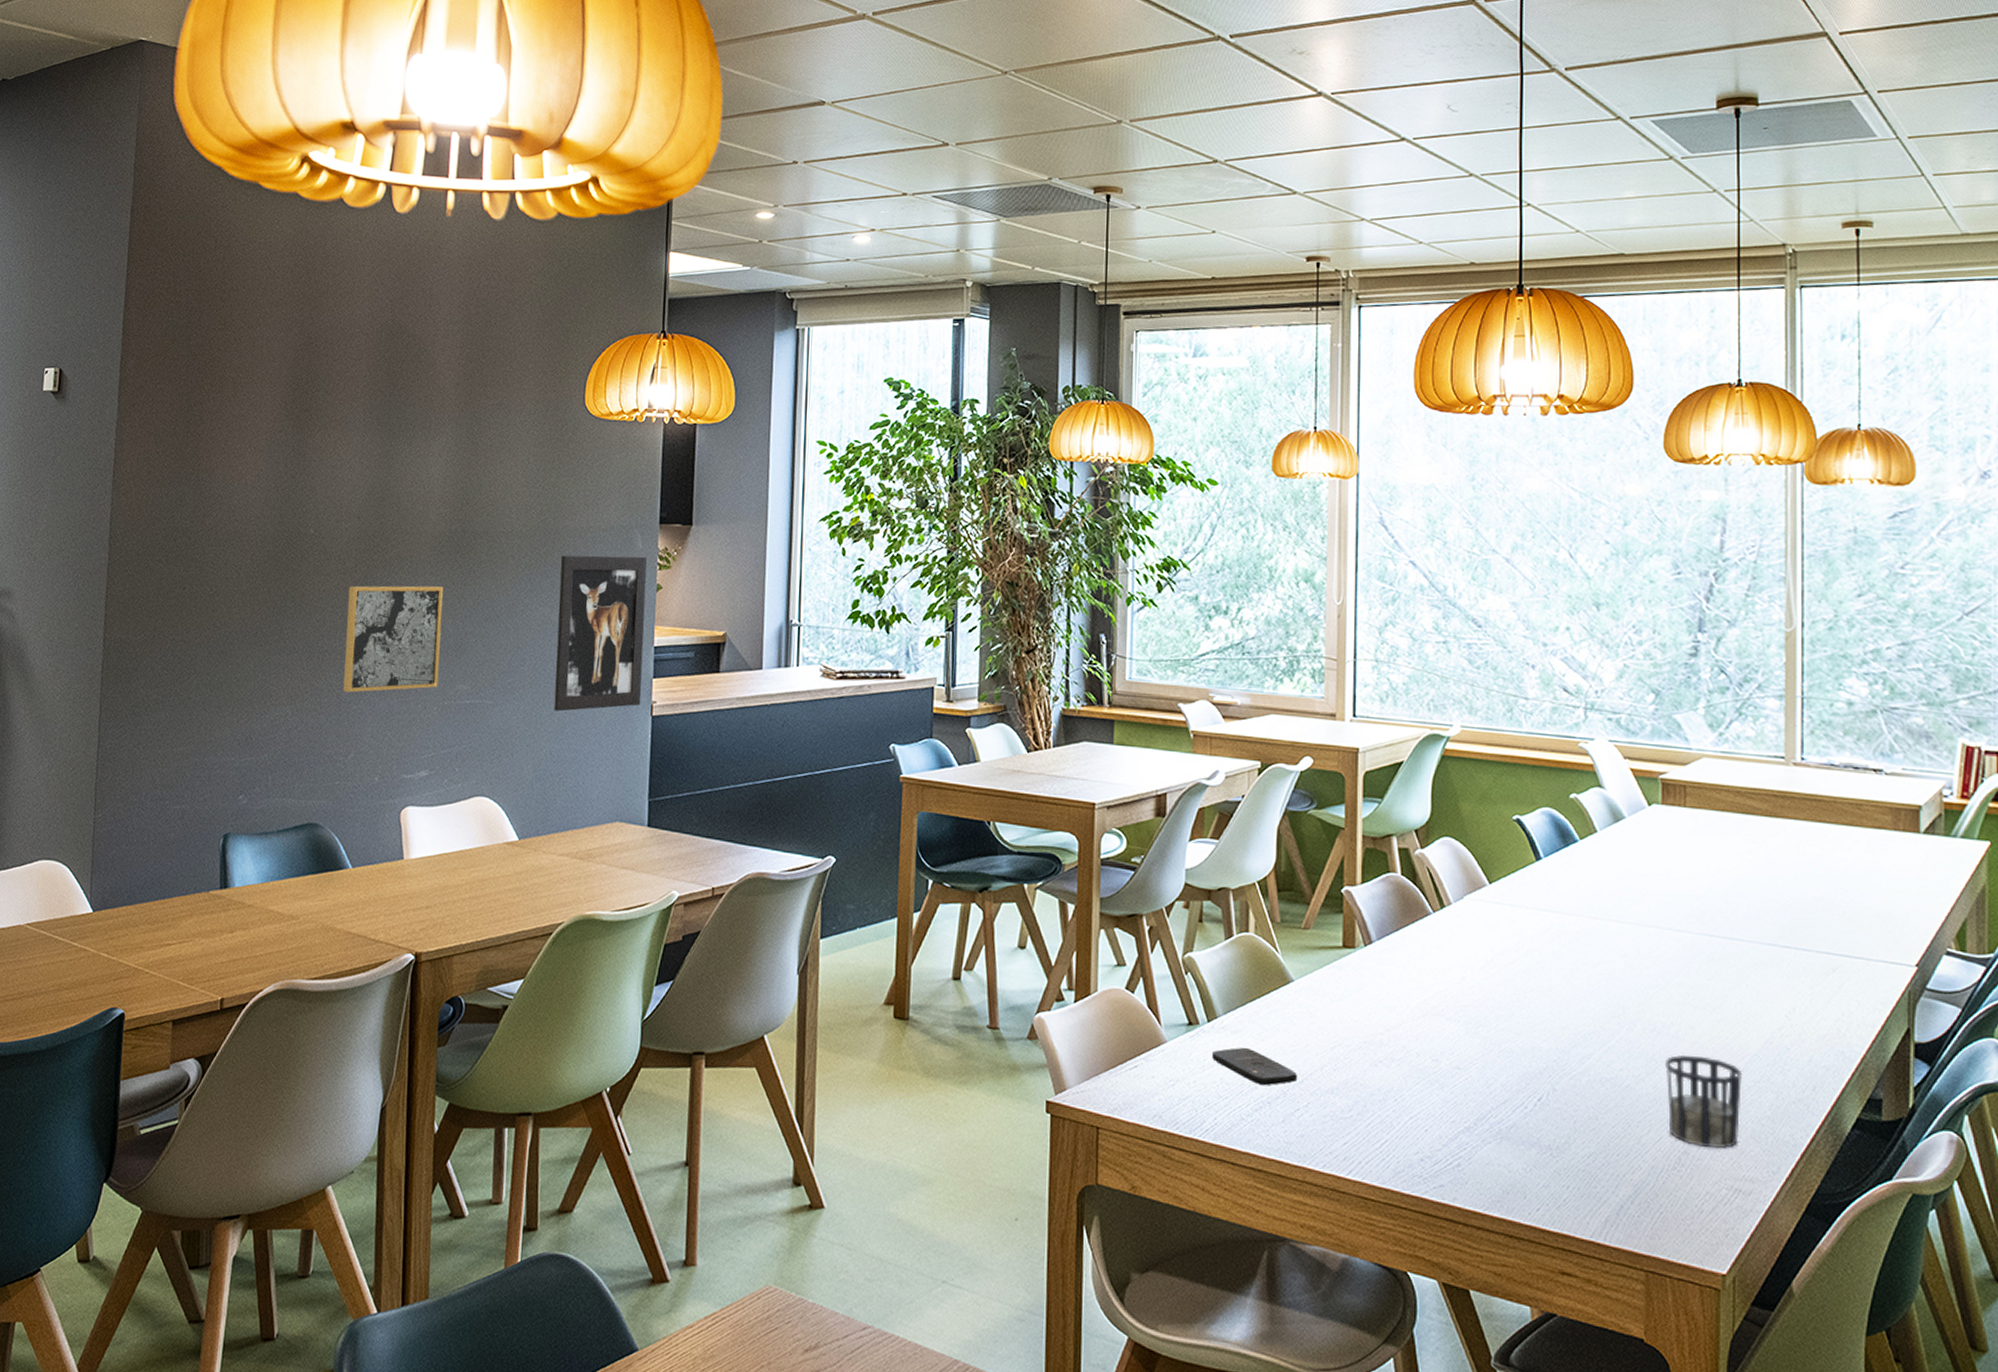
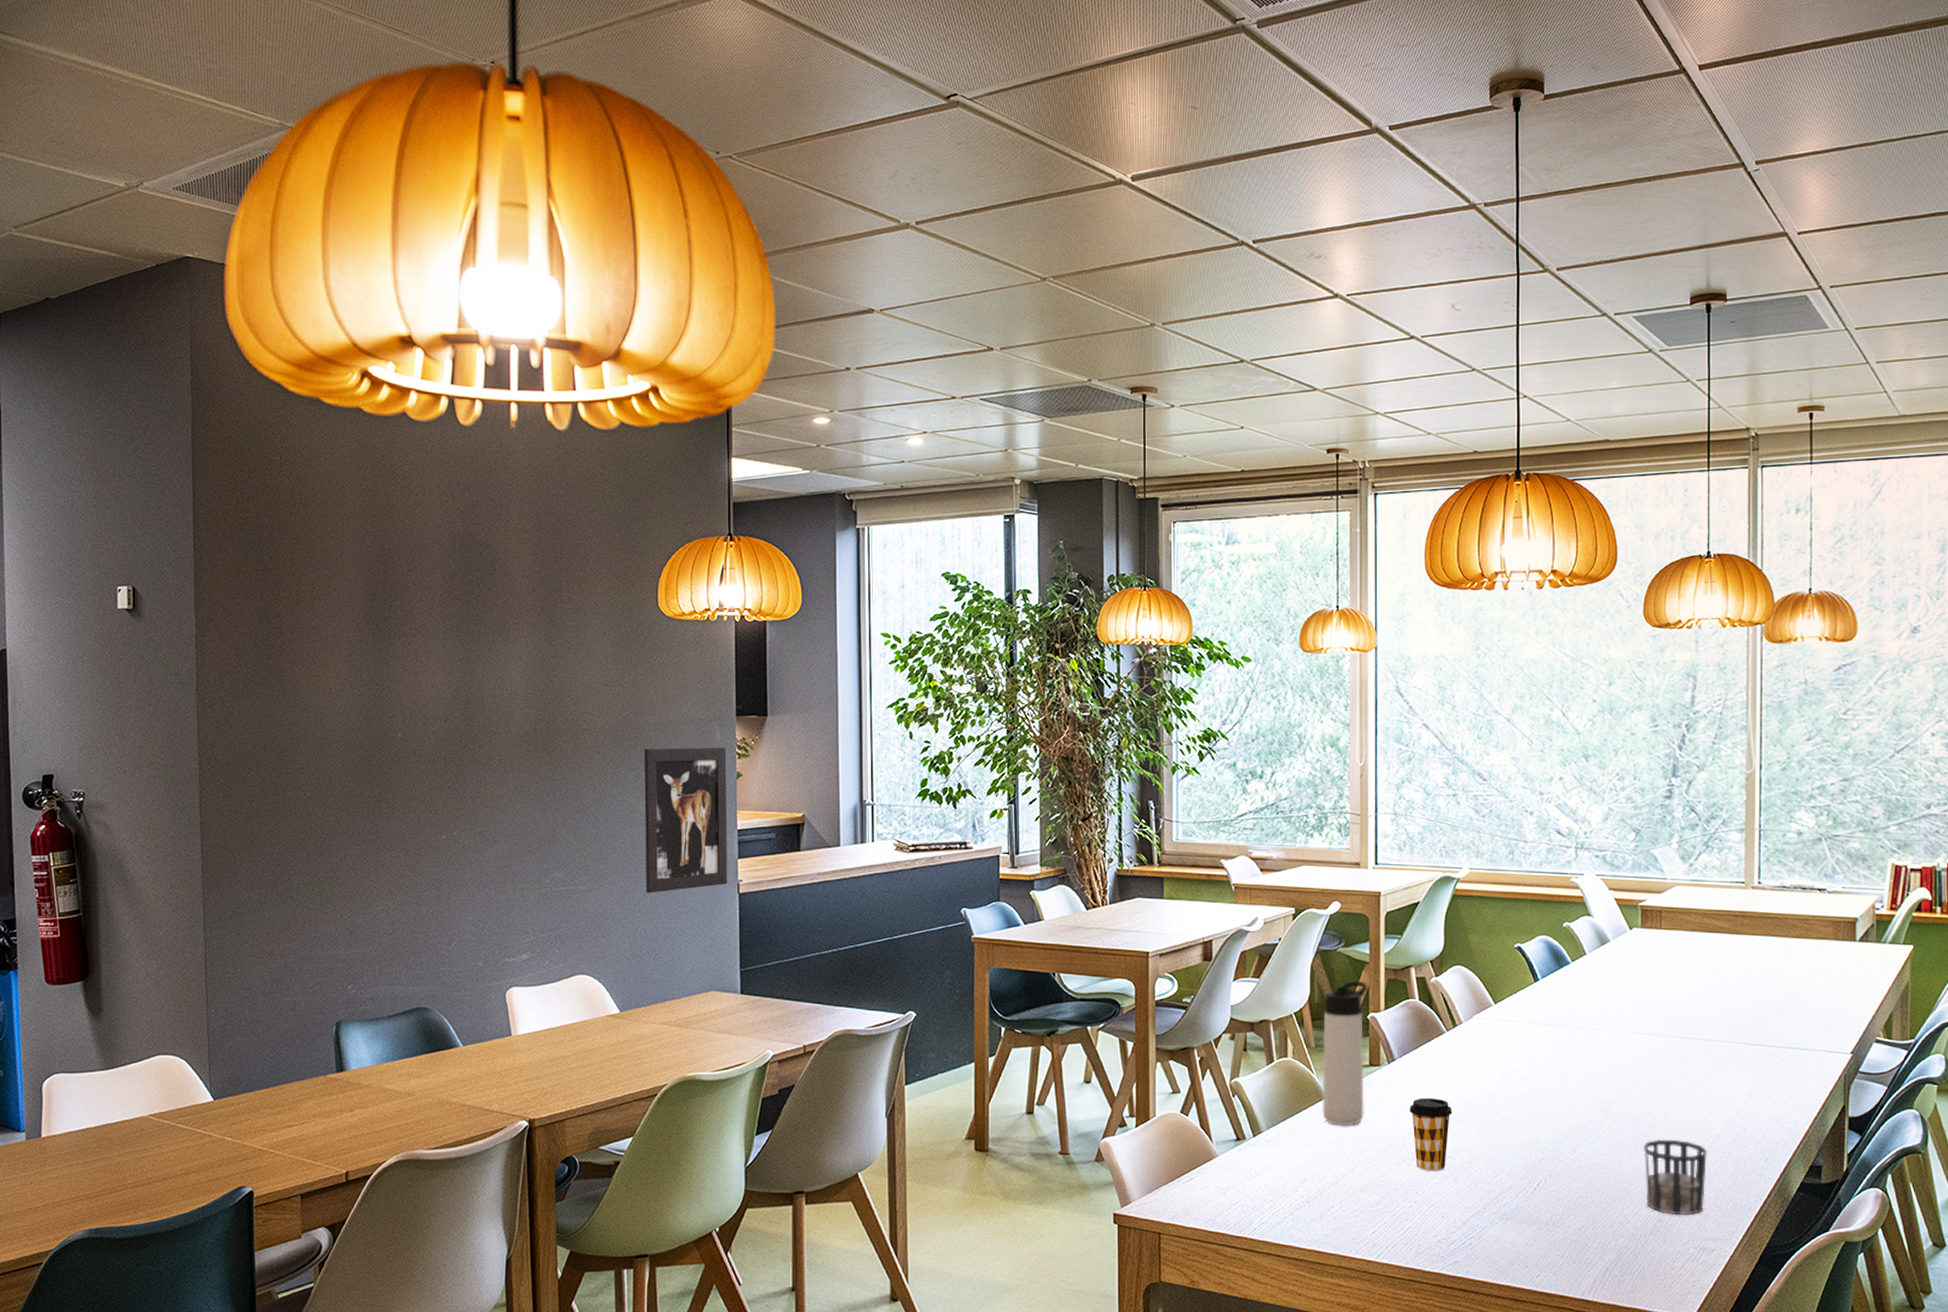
wall art: present [343,585,443,693] -> none [440,782,534,885]
smartphone: present [1212,1047,1297,1086] -> none [1258,1156,1332,1188]
thermos bottle: none [1287,849,1342,1016] -> present [1322,981,1368,1125]
coffee cup: none [1389,988,1439,1076] -> present [1410,1098,1453,1172]

